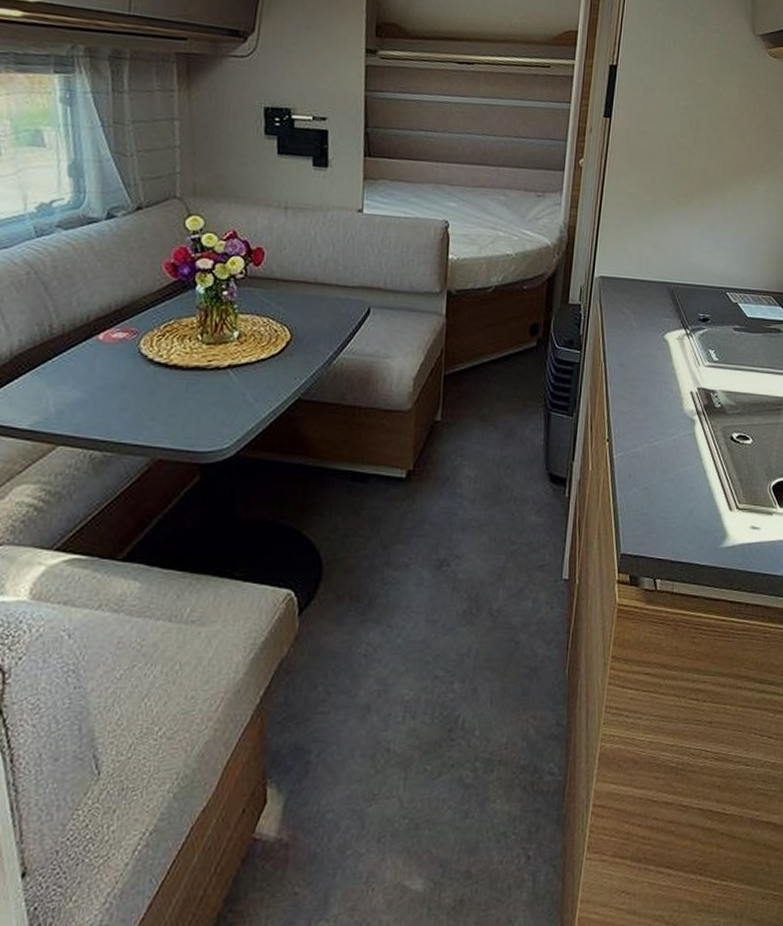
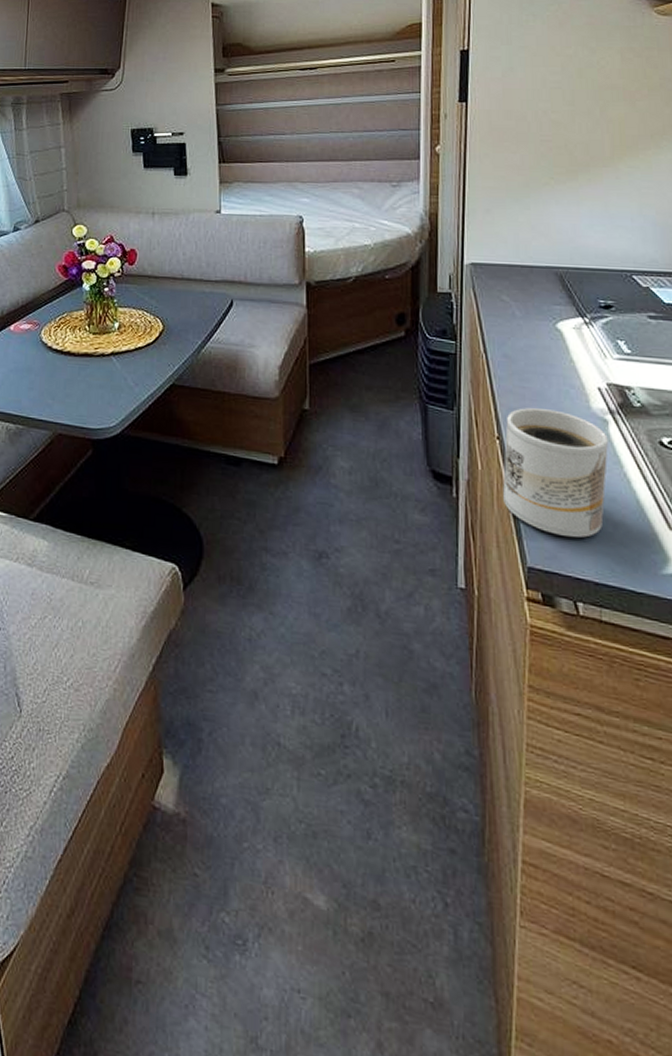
mug: none [607,412,693,523] -> present [503,408,609,538]

